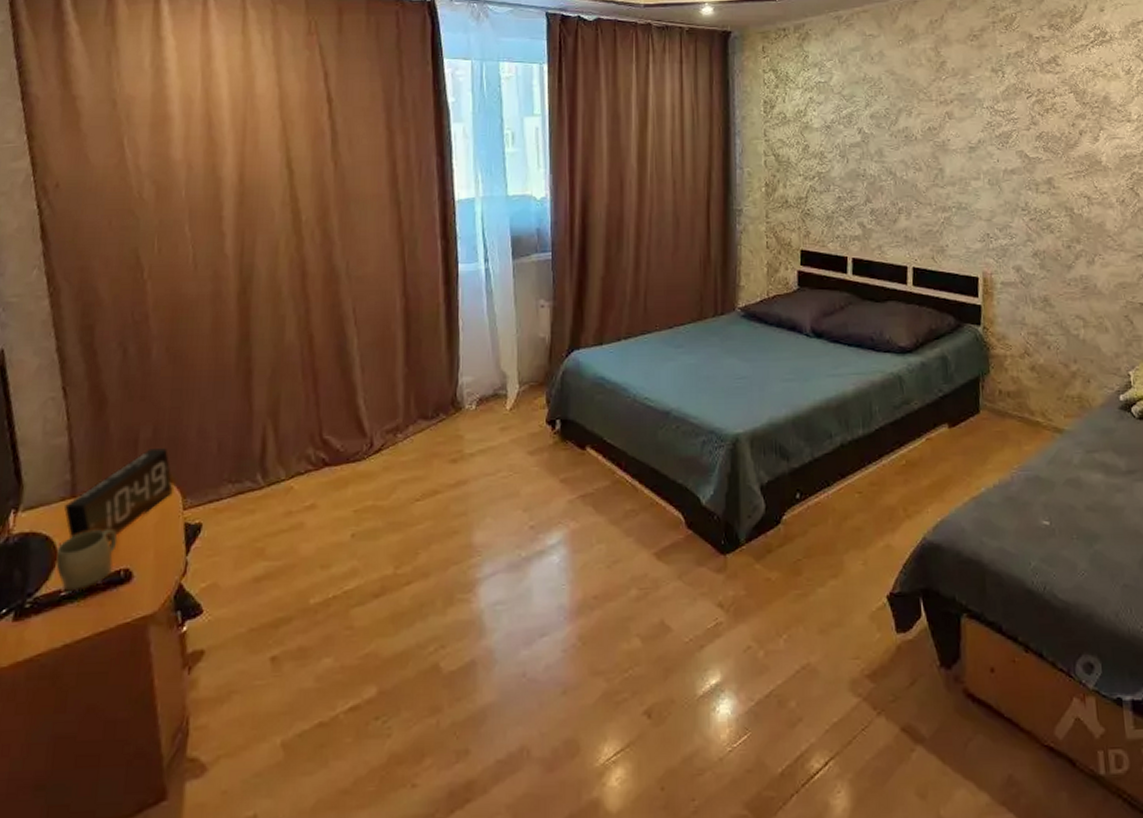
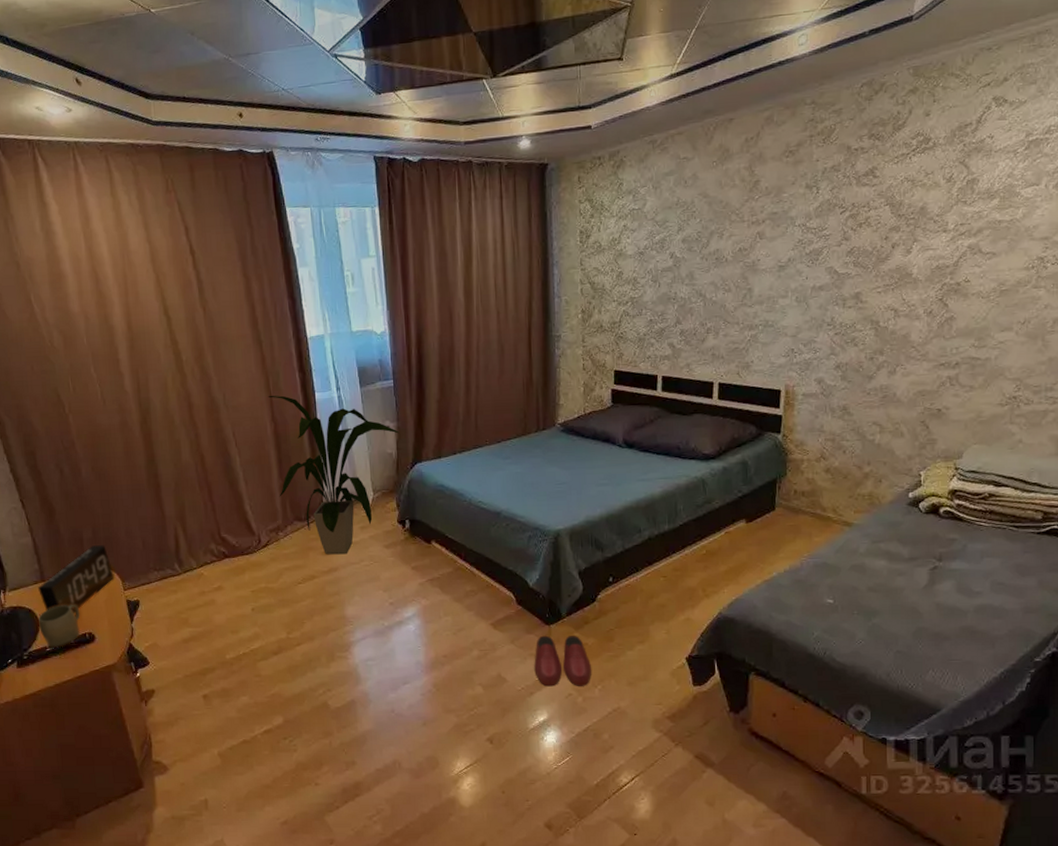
house plant: none [401,265,555,464] -> present [268,395,400,555]
slippers: none [705,568,775,637] -> present [534,635,591,687]

